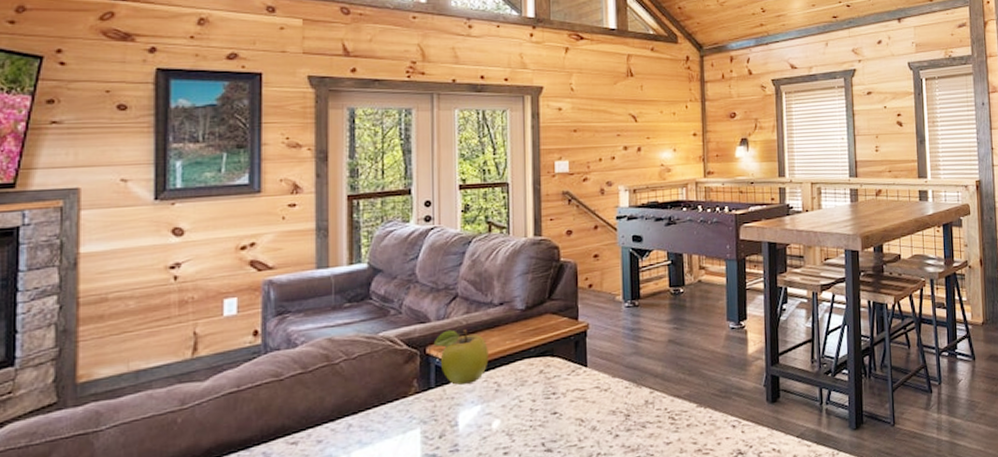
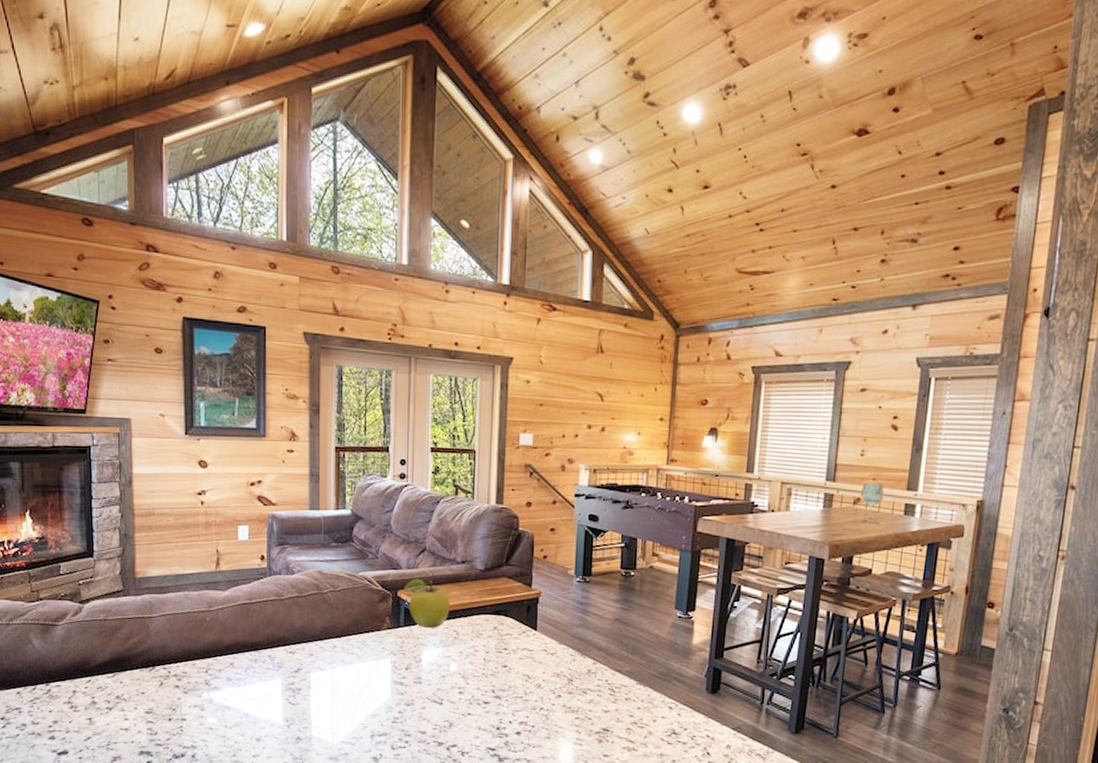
wine glass: none [880,175,901,213] -> present [860,484,885,524]

